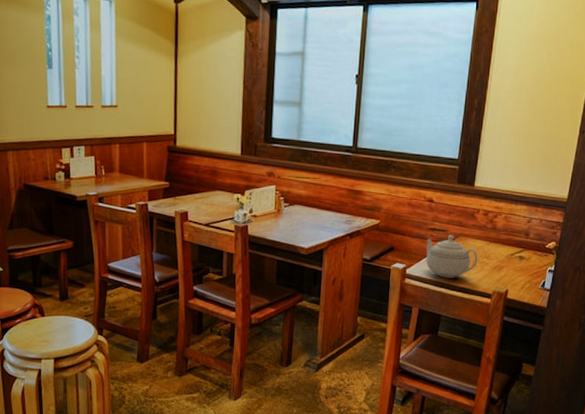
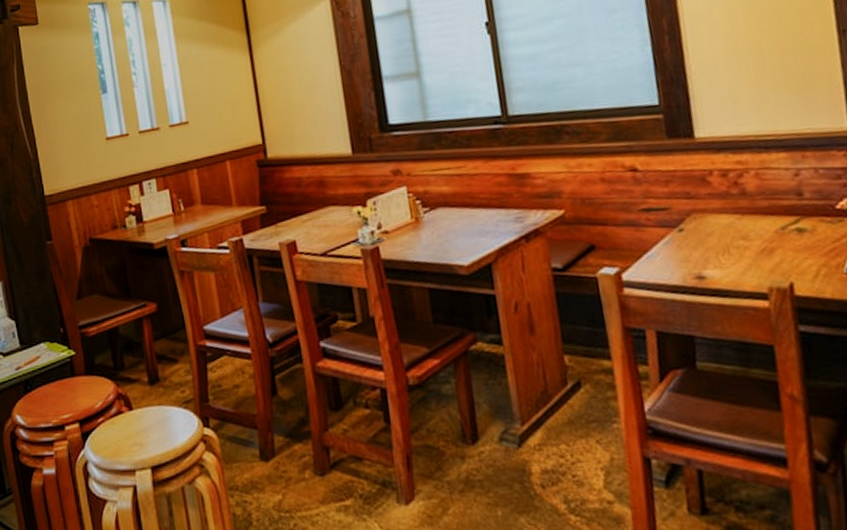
teapot: present [426,235,478,278] -> none [641,213,731,279]

